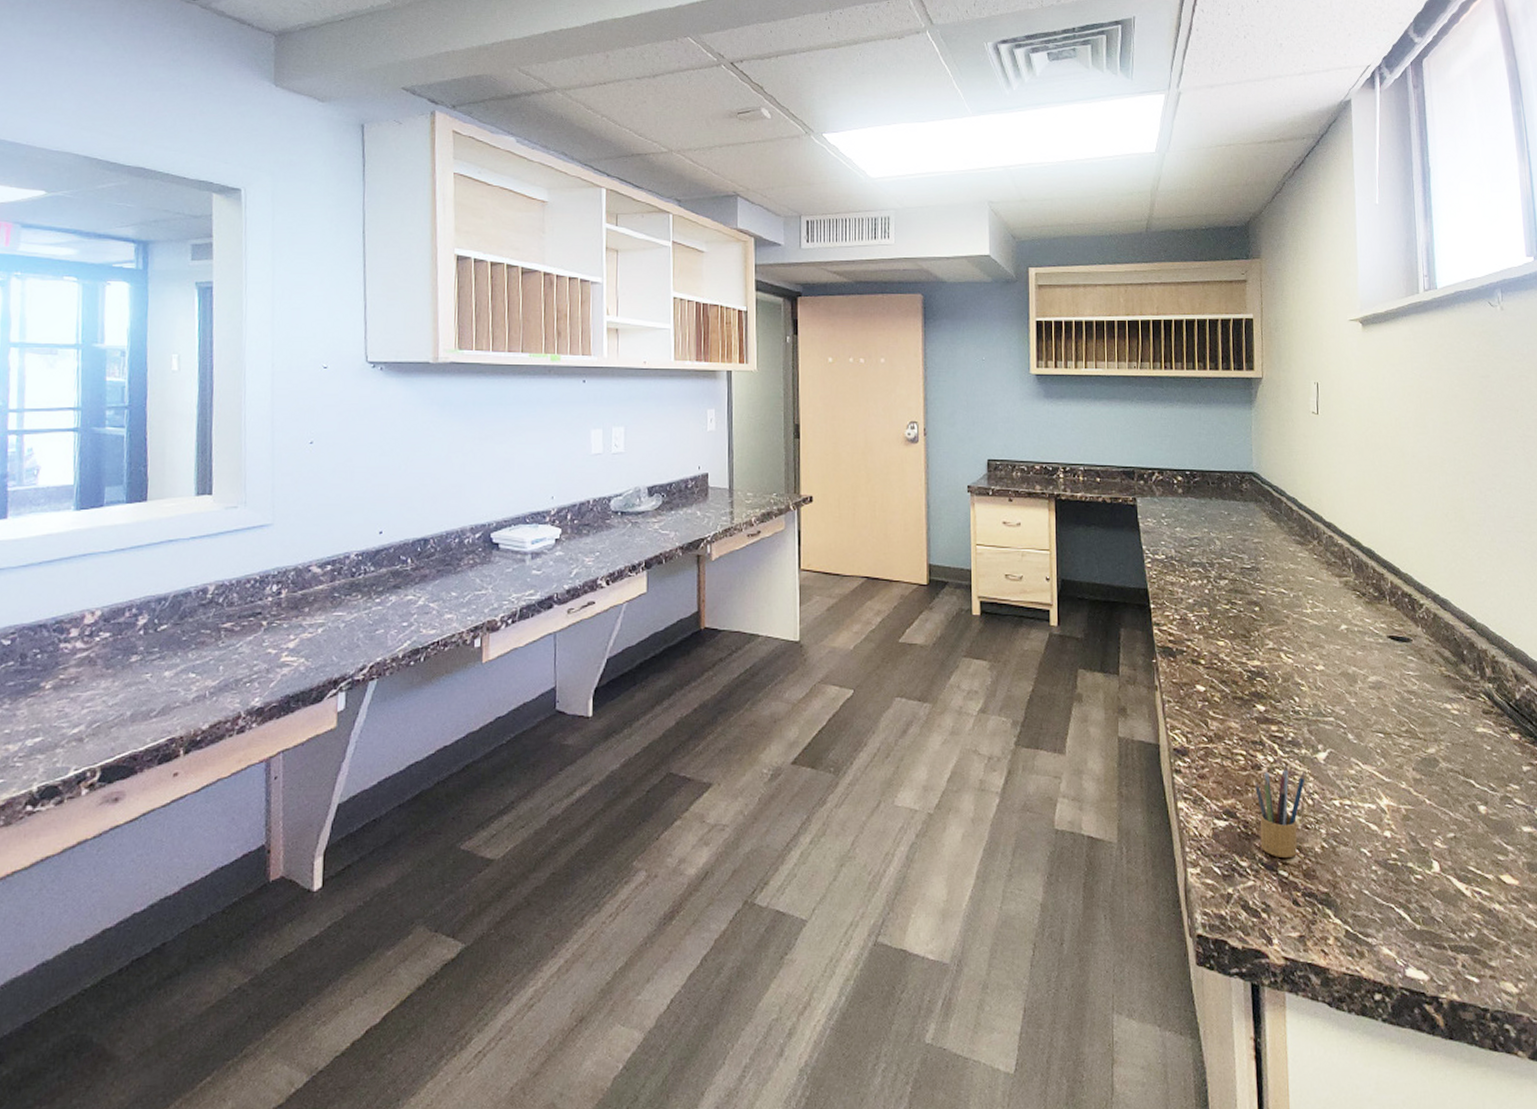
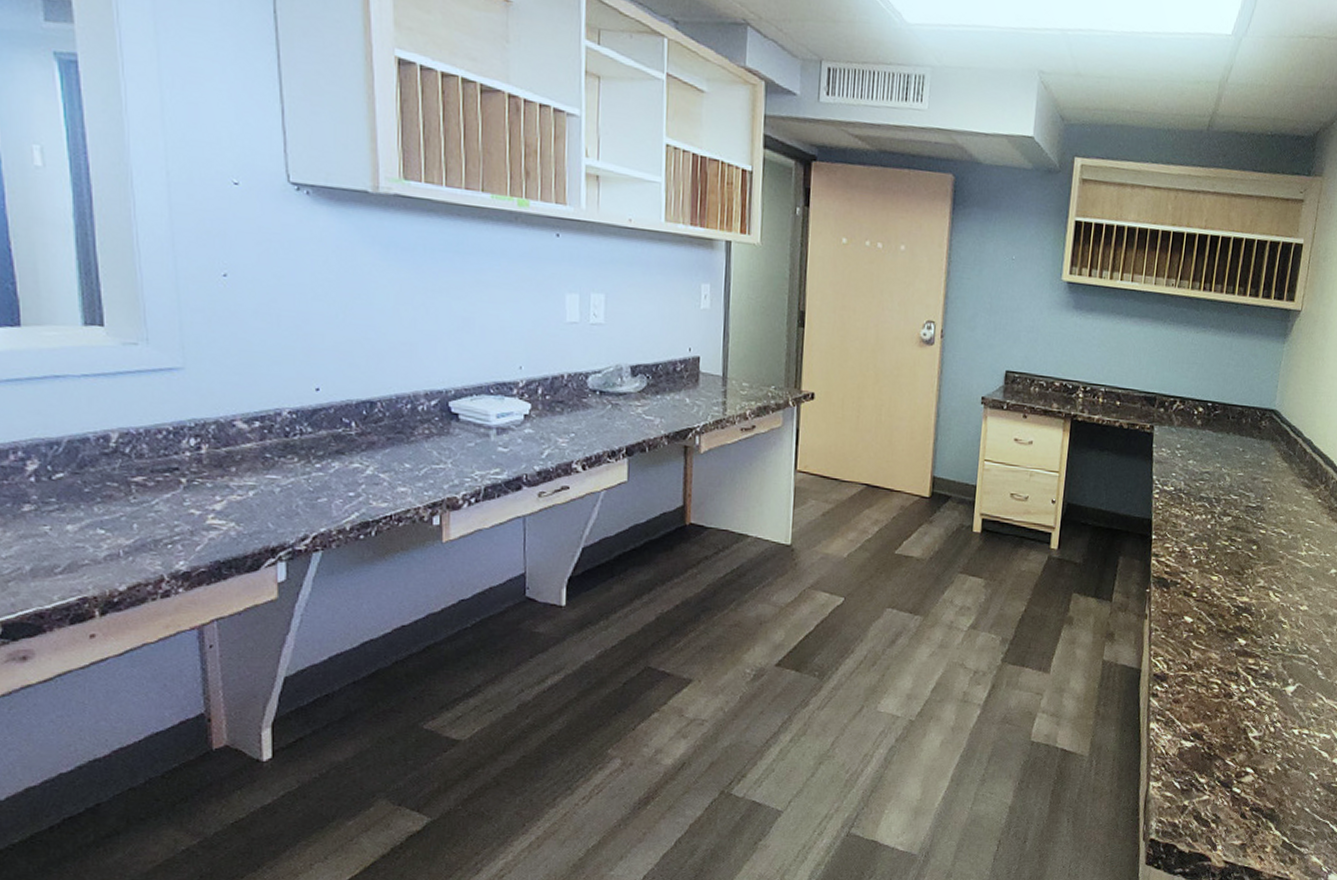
pencil box: present [1255,765,1305,859] -> none [1220,695,1272,778]

